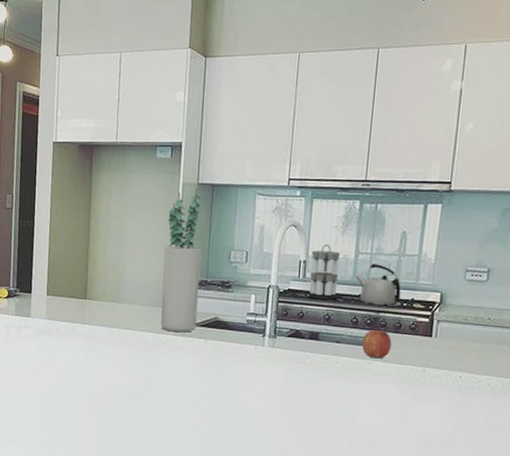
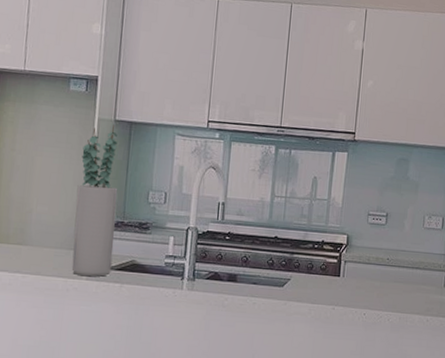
spice rack: present [308,244,340,301] -> none [227,186,257,243]
kettle: present [355,263,401,306] -> none [271,207,313,247]
fruit: present [361,329,392,359] -> none [277,270,305,299]

